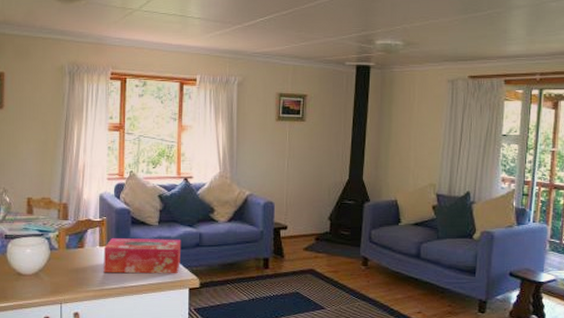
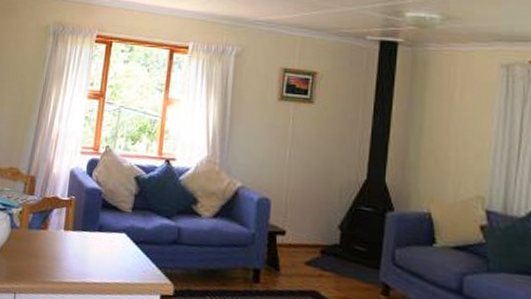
tissue box: present [103,238,182,274] -> none [65,222,157,275]

